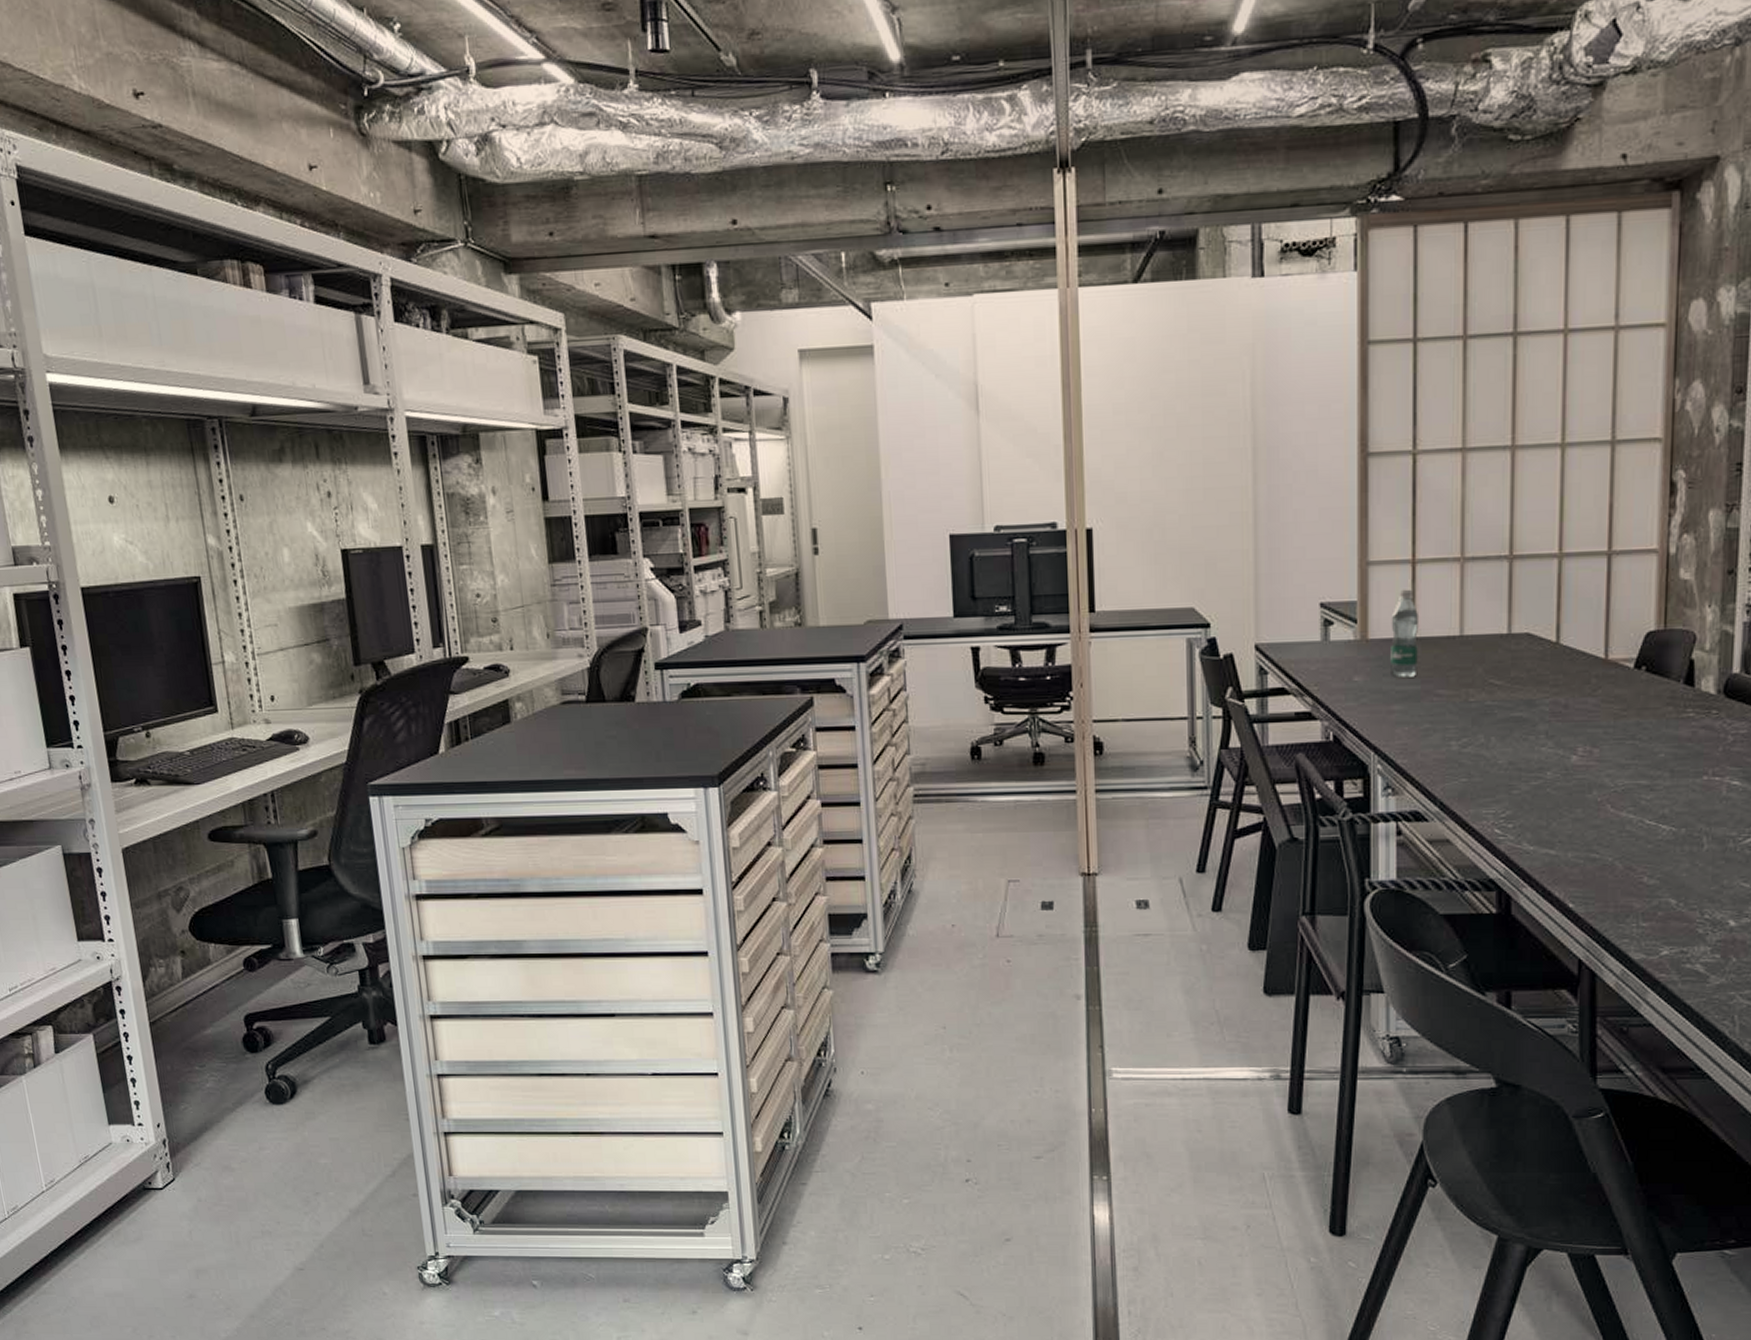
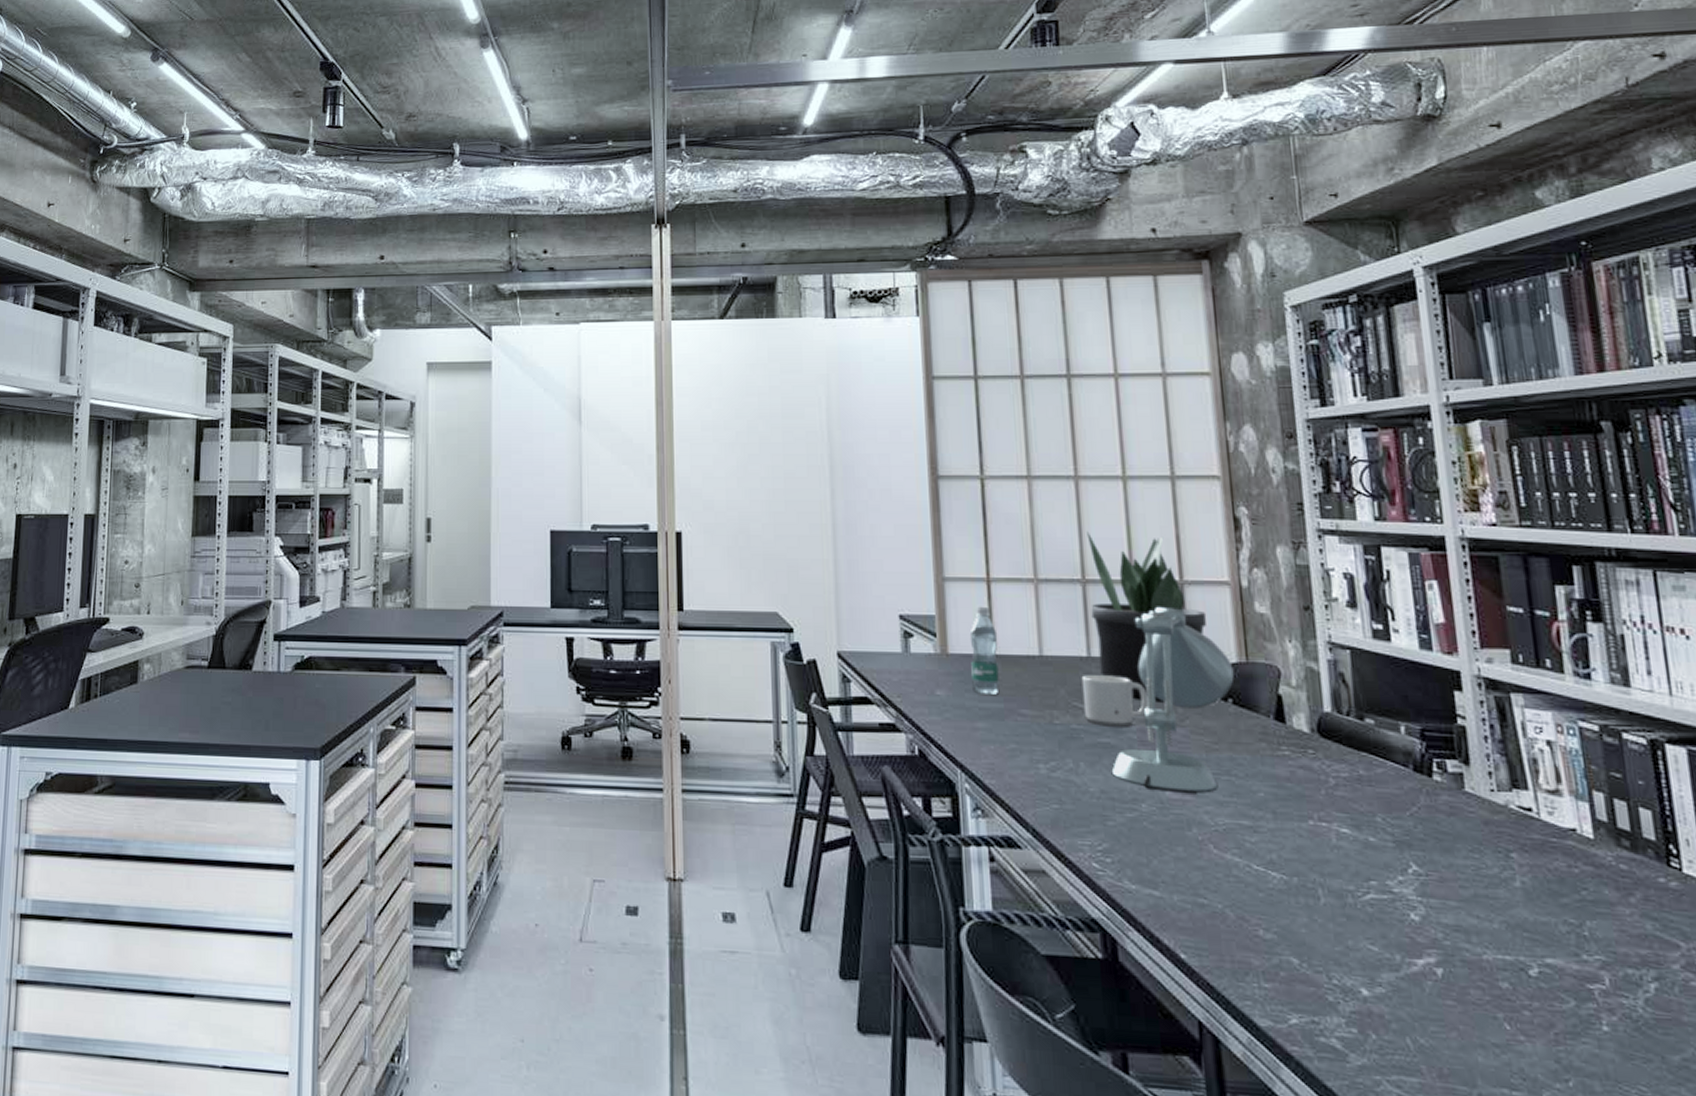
mug: none [1499,650,1564,702] -> present [1081,674,1149,729]
planter: none [1516,505,1631,675] -> present [1087,531,1207,703]
desk lamp: none [1521,579,1651,760] -> present [1111,608,1235,795]

